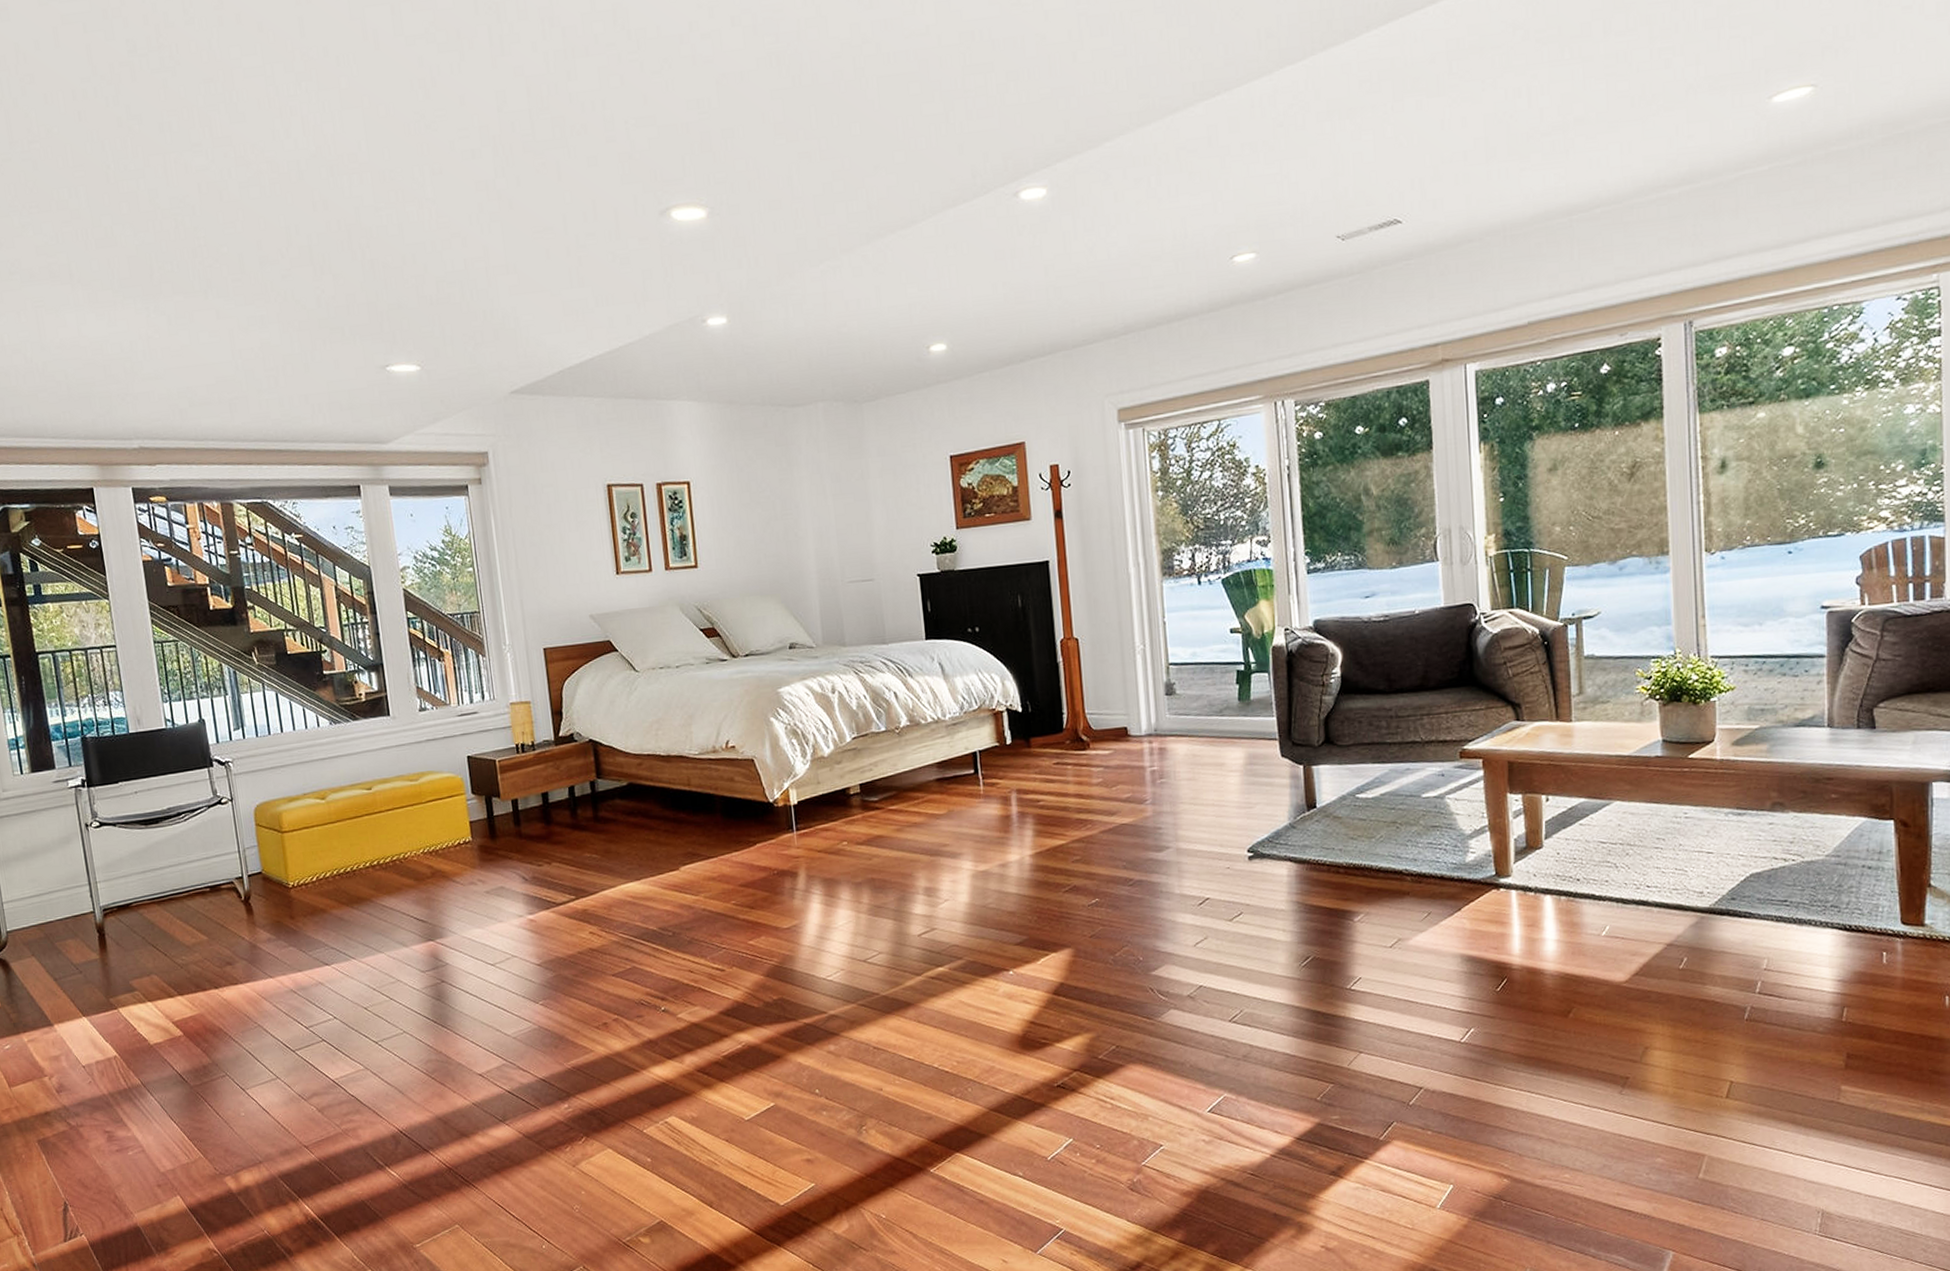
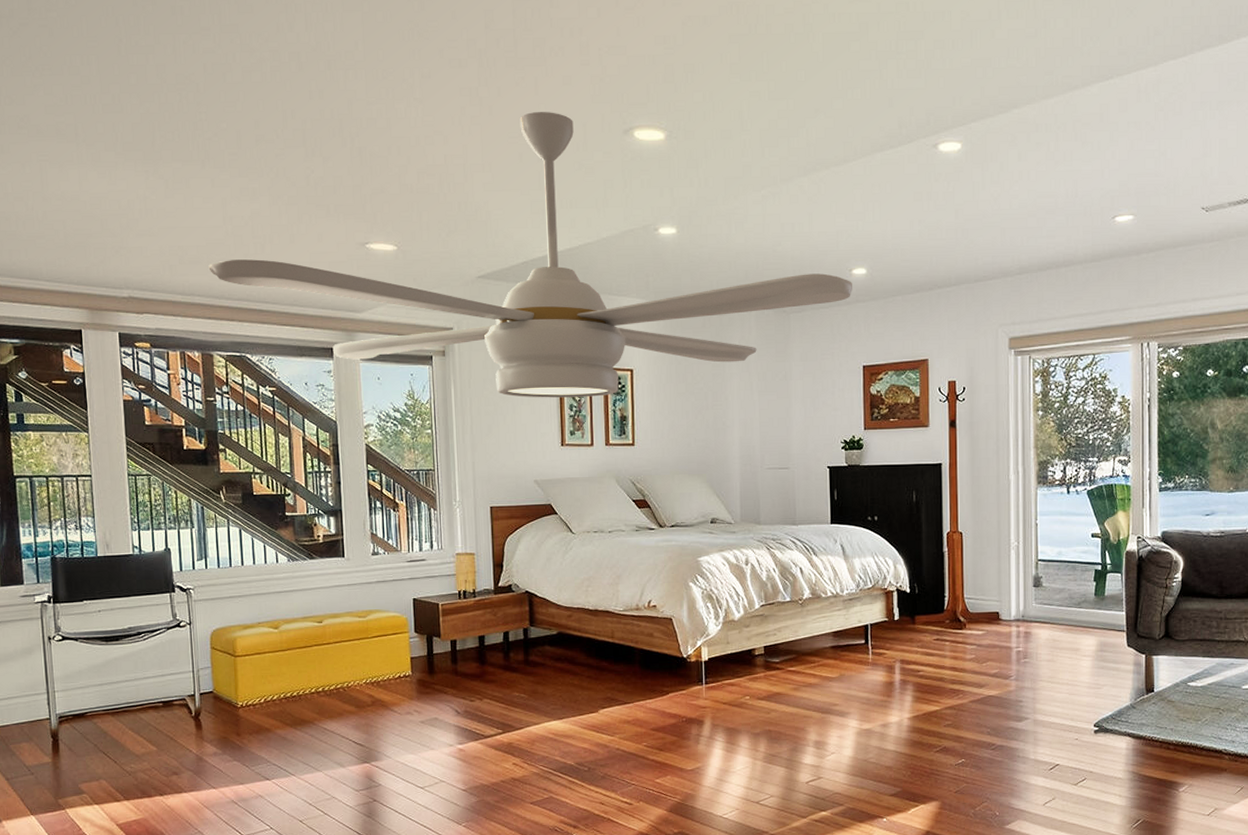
ceiling fan: none [220,198,932,523] -> present [208,112,852,398]

